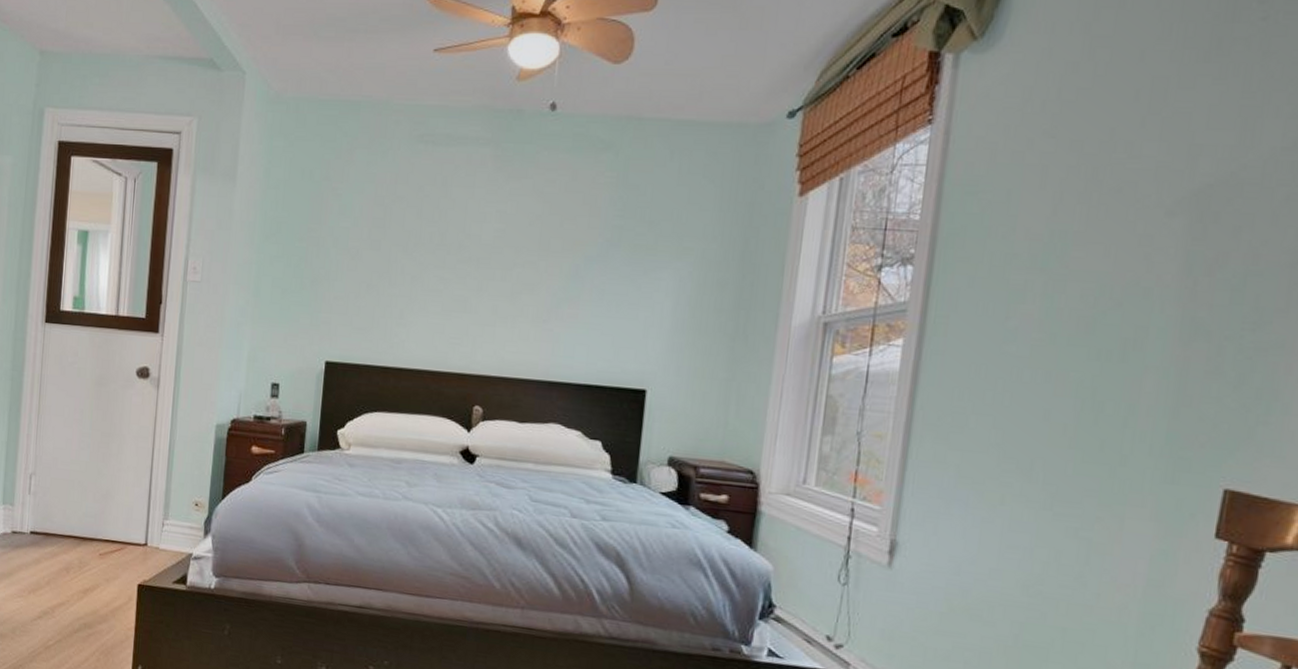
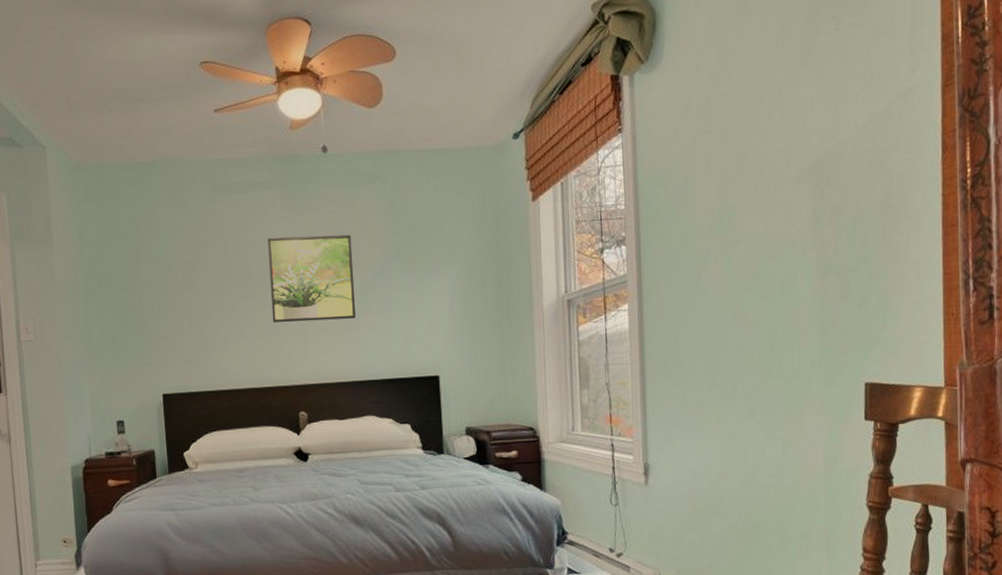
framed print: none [460,201,568,309] -> present [267,234,356,323]

